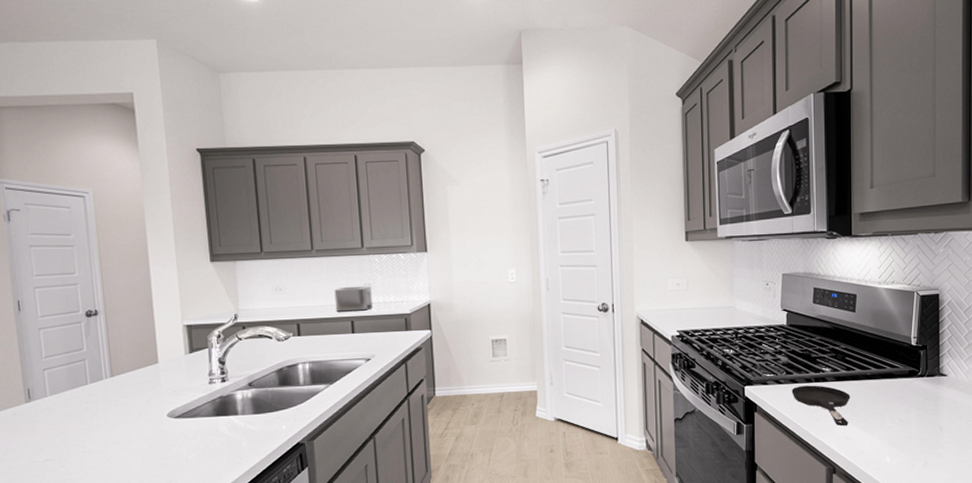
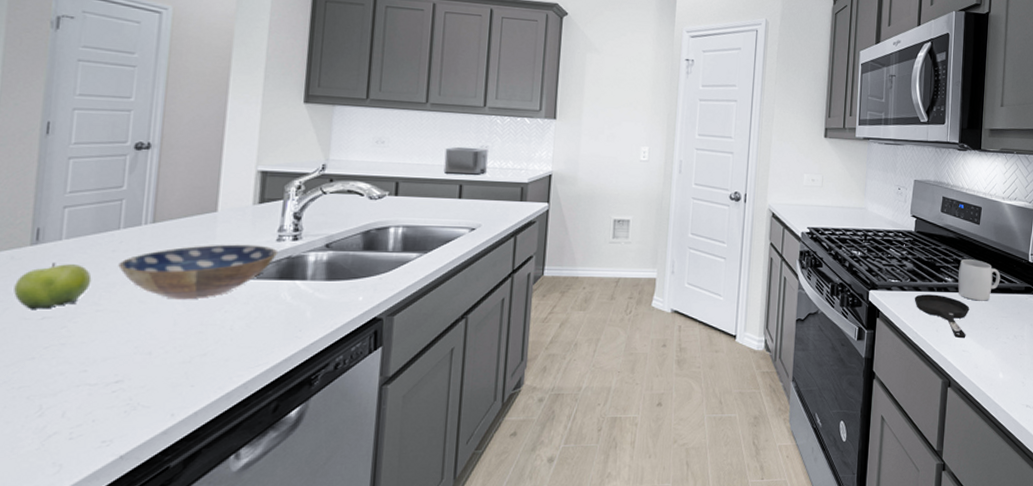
fruit: none [20,415,75,454] -> present [14,262,92,309]
bowl: none [92,388,212,439] -> present [118,244,279,300]
mug: none [835,347,881,388] -> present [957,259,1001,301]

